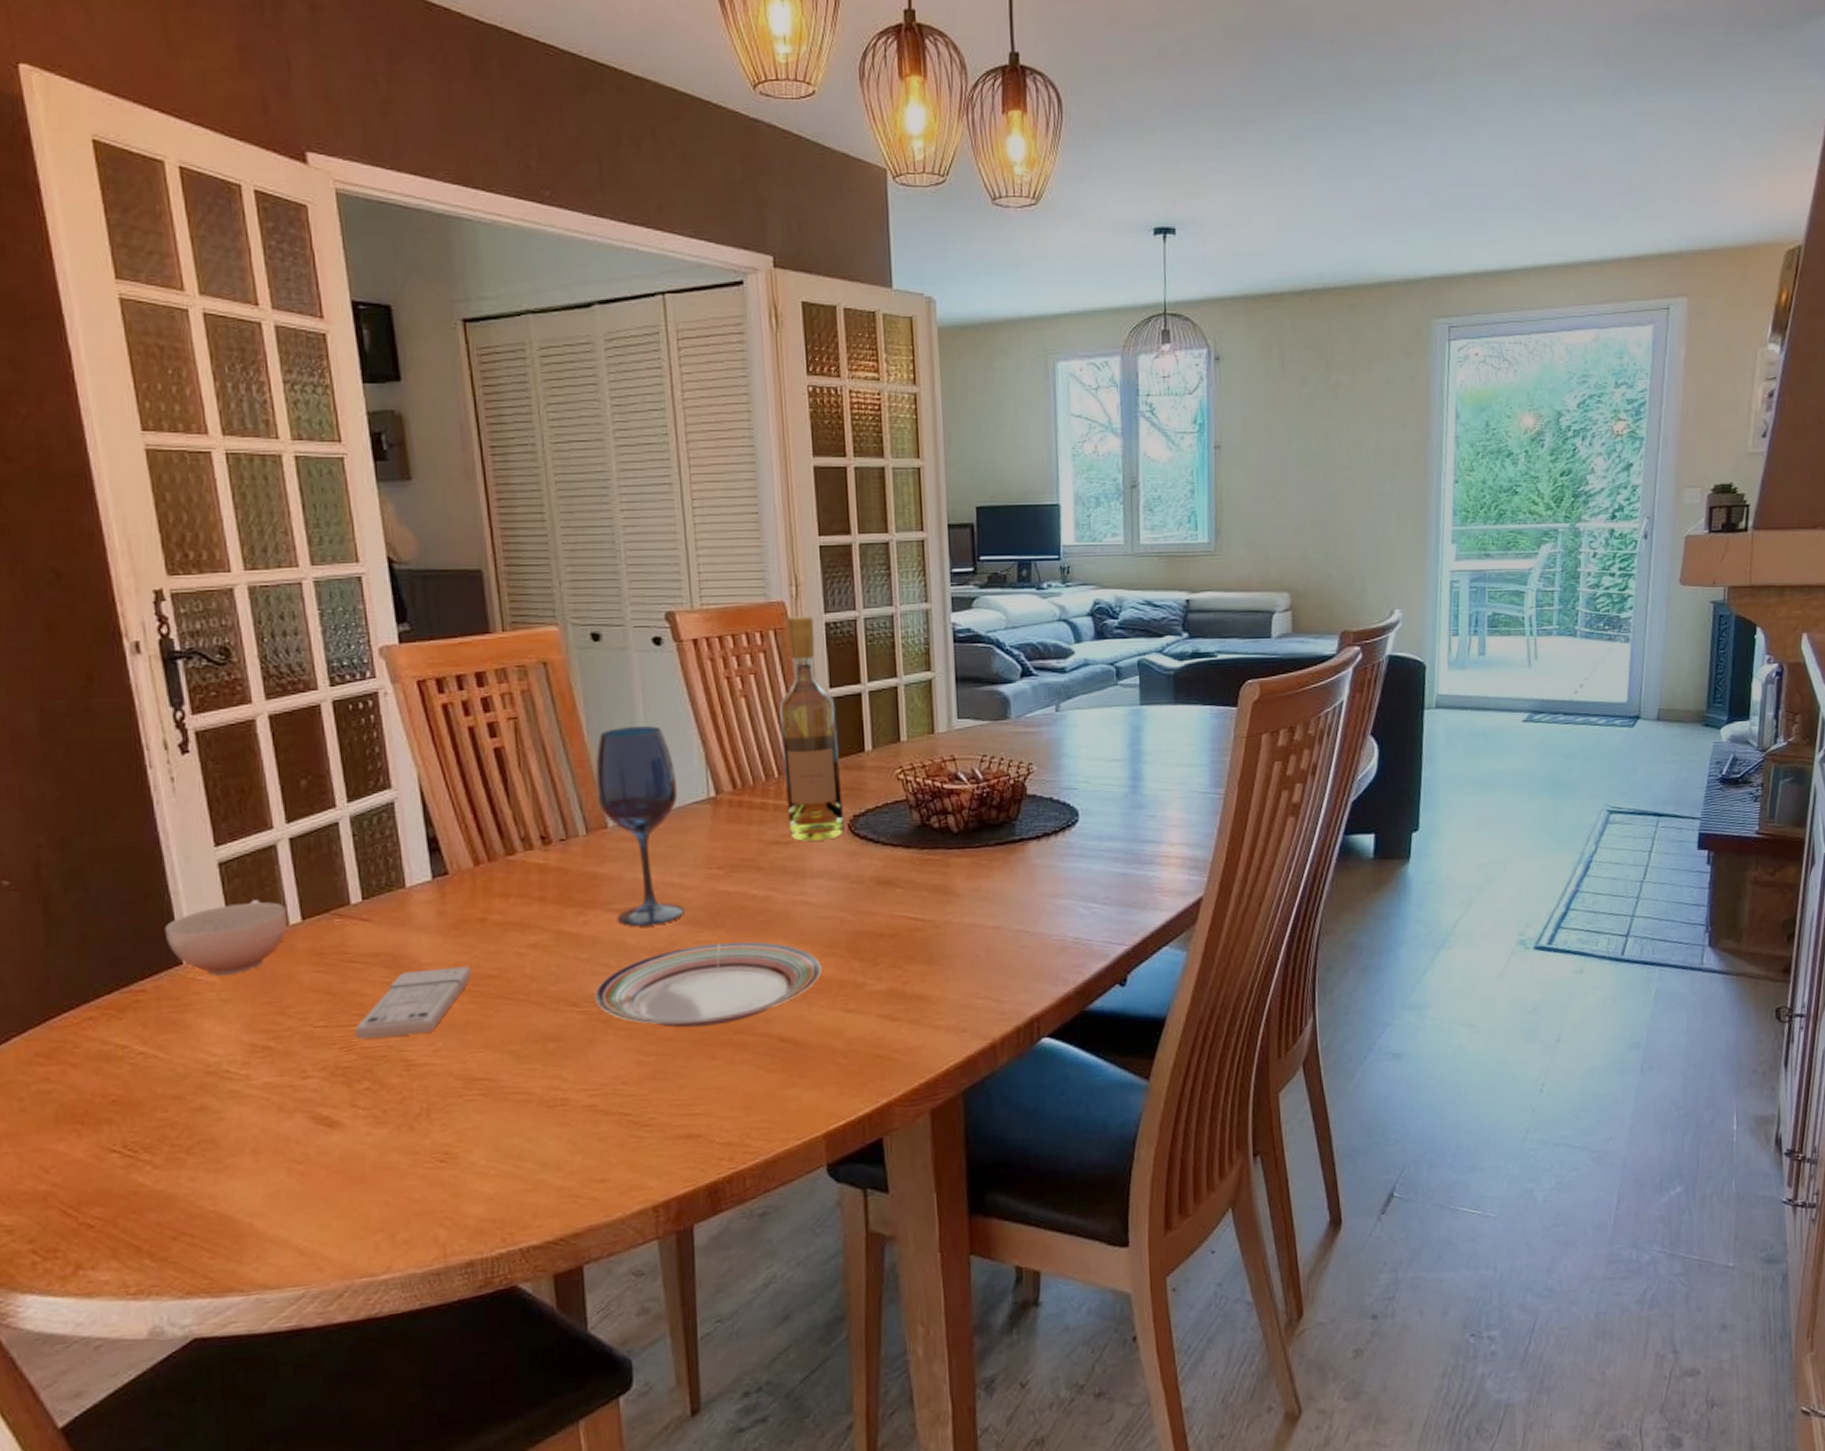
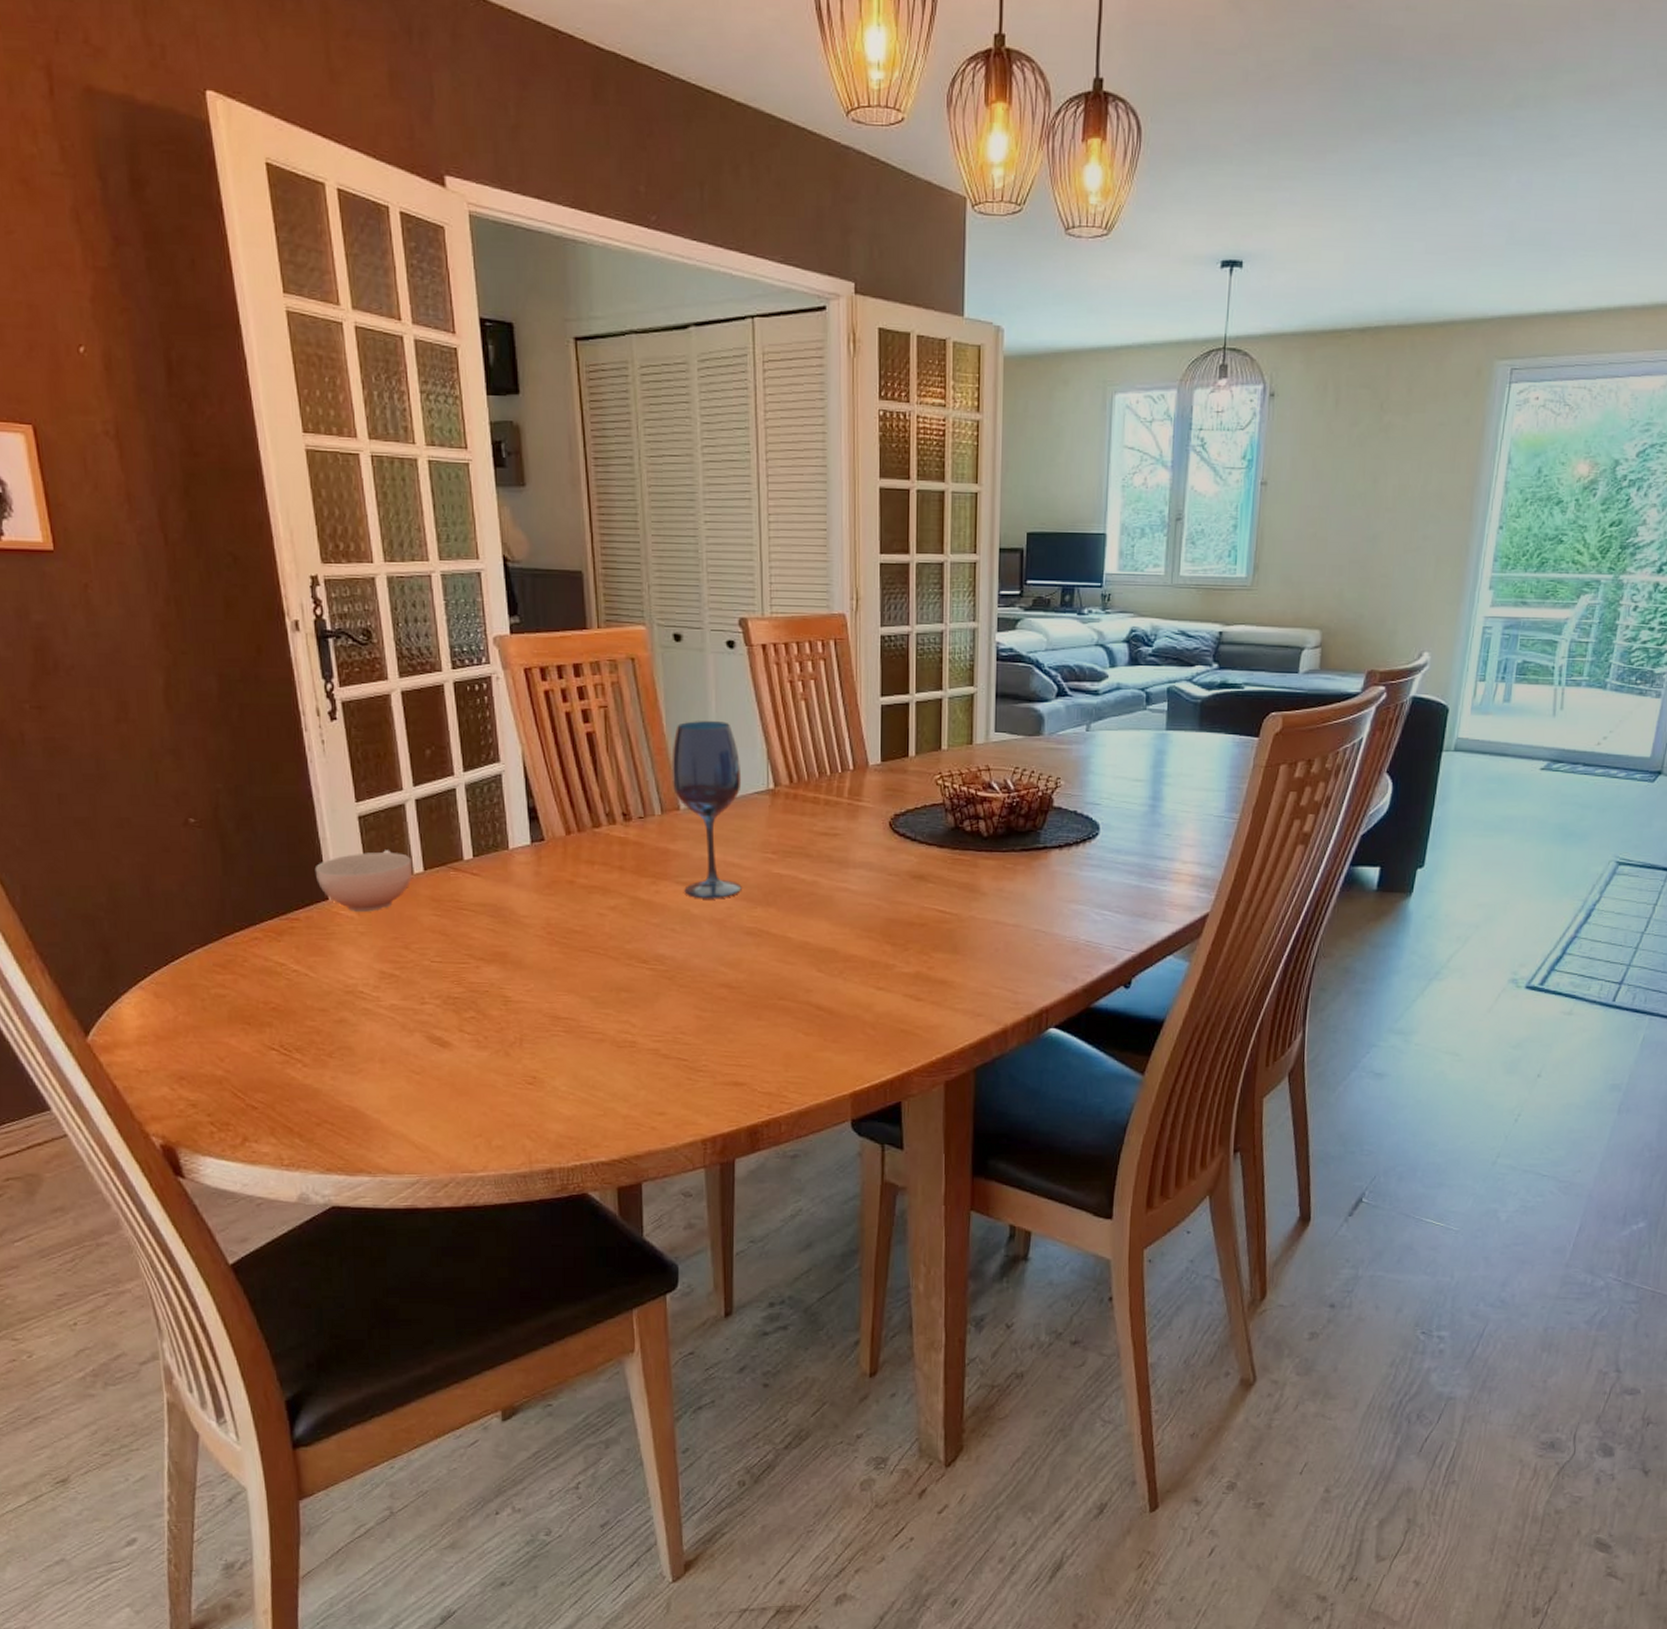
mobile phone: present [354,966,472,1039] -> none [464,921,561,976]
plate: present [595,941,822,1028] -> none [662,919,858,991]
bottle: present [778,616,844,841] -> none [834,628,886,835]

